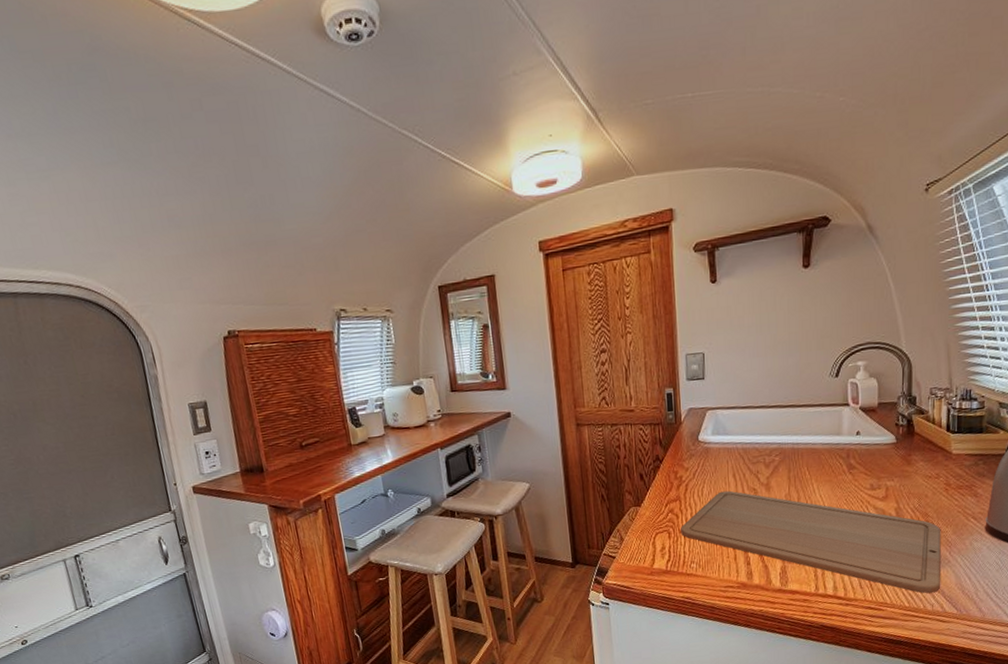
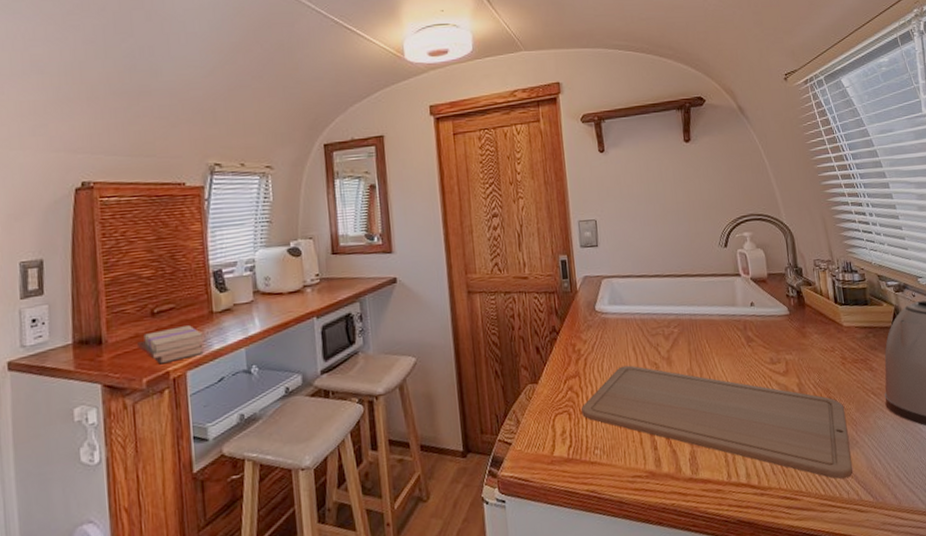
books: none [292,456,347,489] -> present [137,325,204,365]

